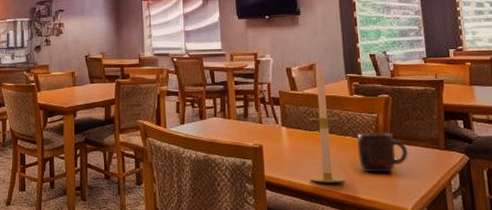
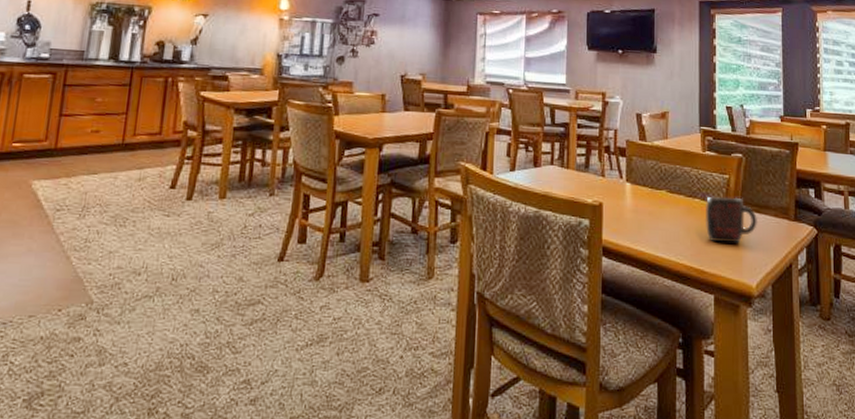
candle: present [308,67,346,183] -> none [652,116,690,253]

